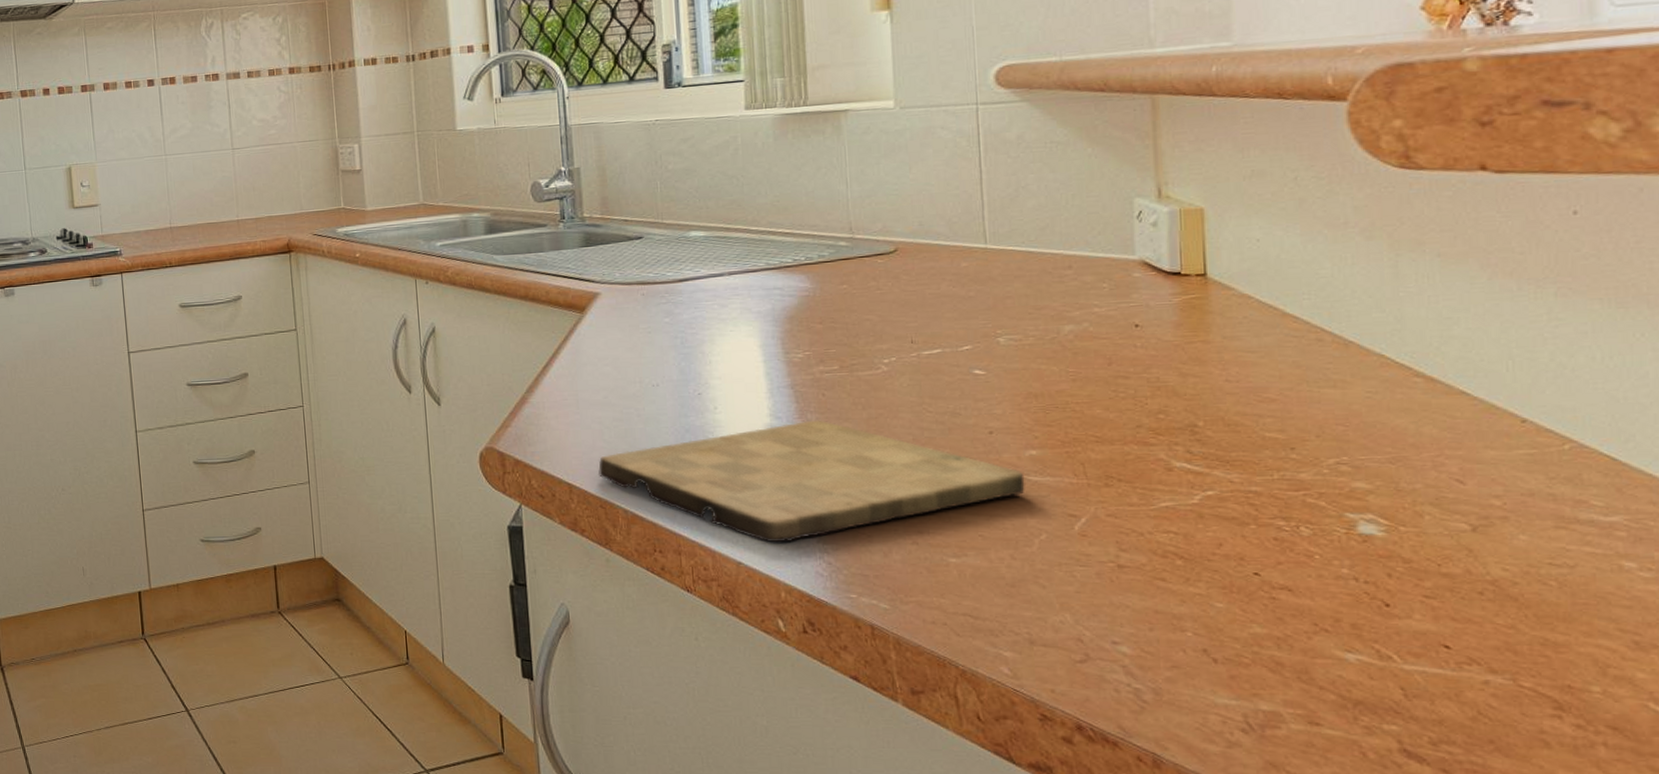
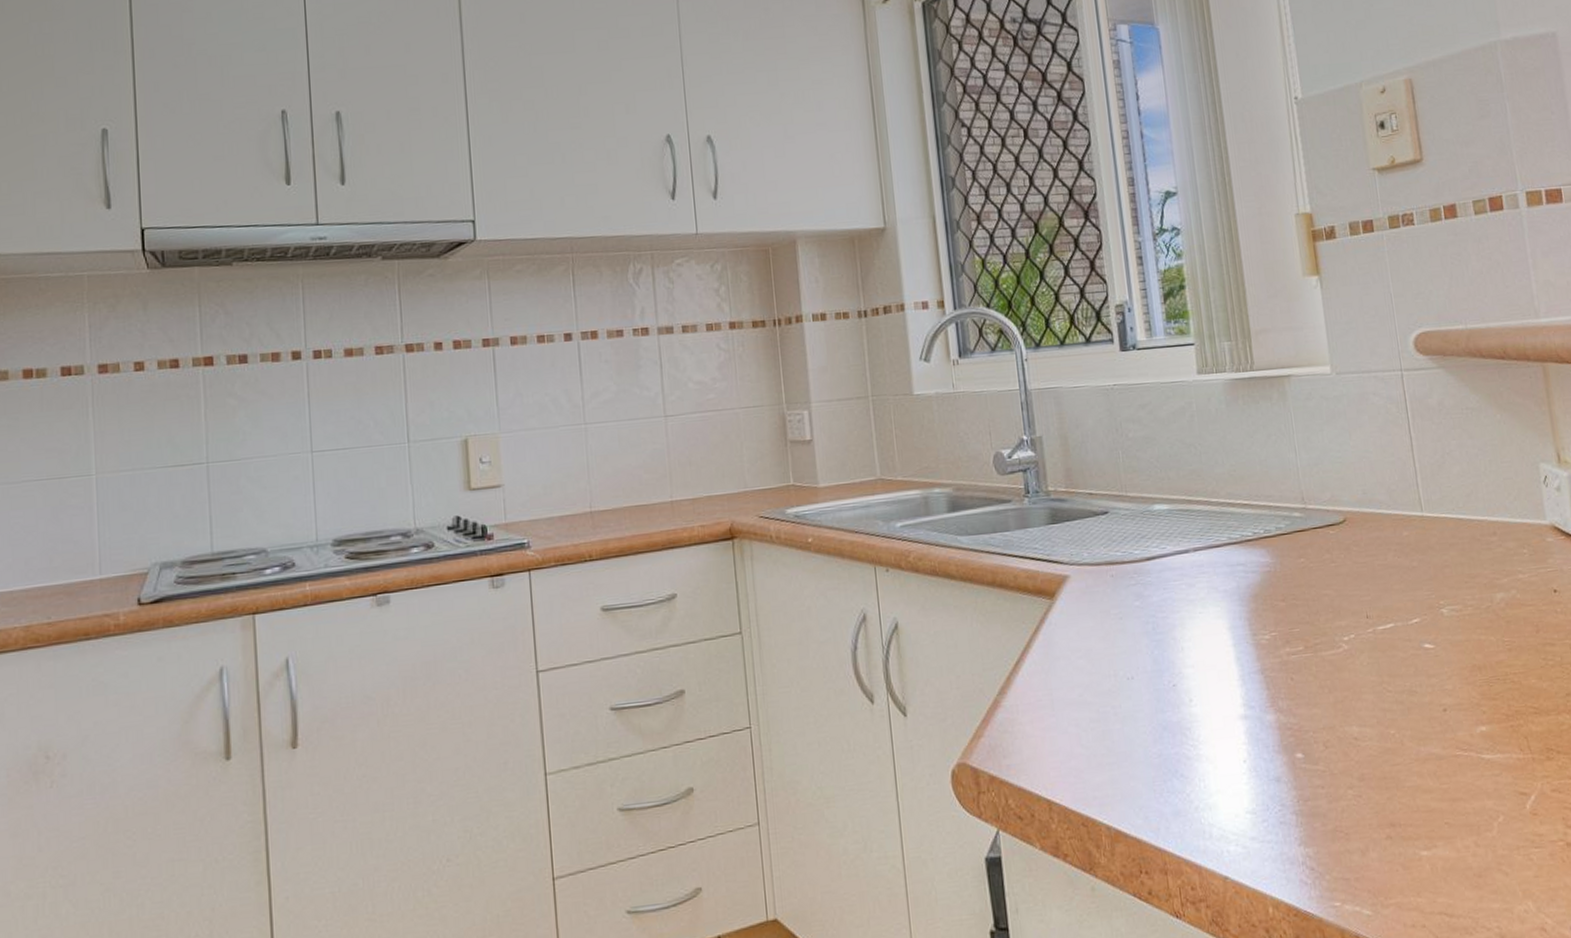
cutting board: present [598,420,1025,543] -> none [1078,707,1481,852]

